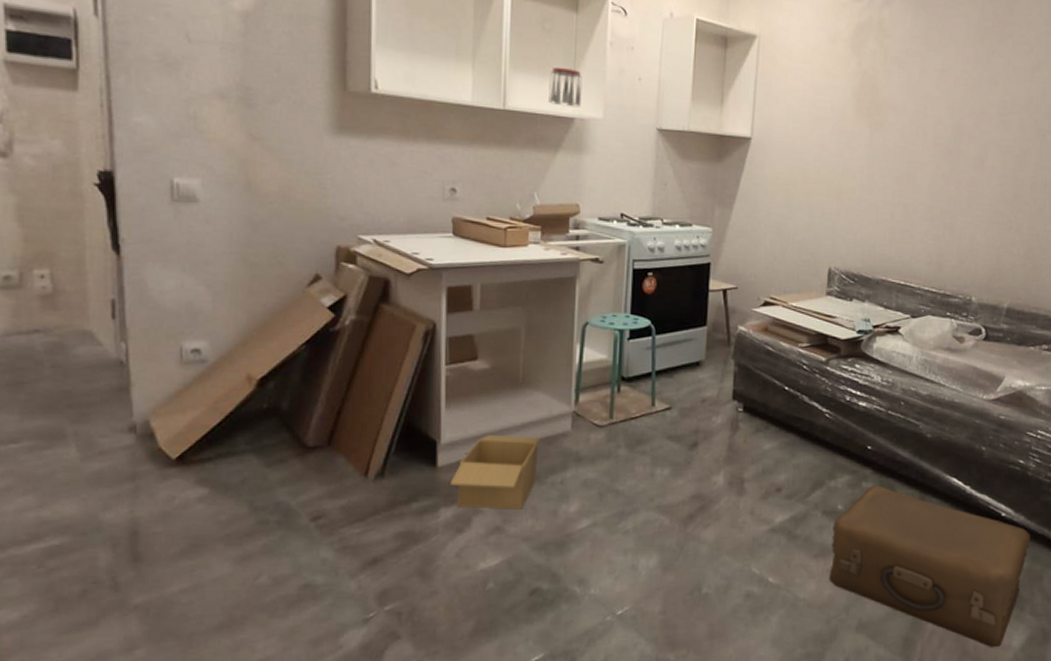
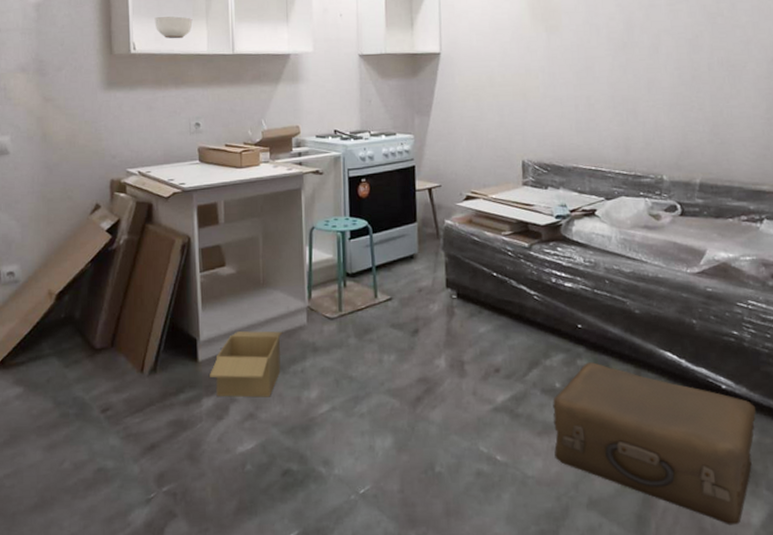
bowl: none [405,51,455,83] -> present [154,16,193,39]
jar: present [549,68,582,108] -> none [267,14,295,46]

